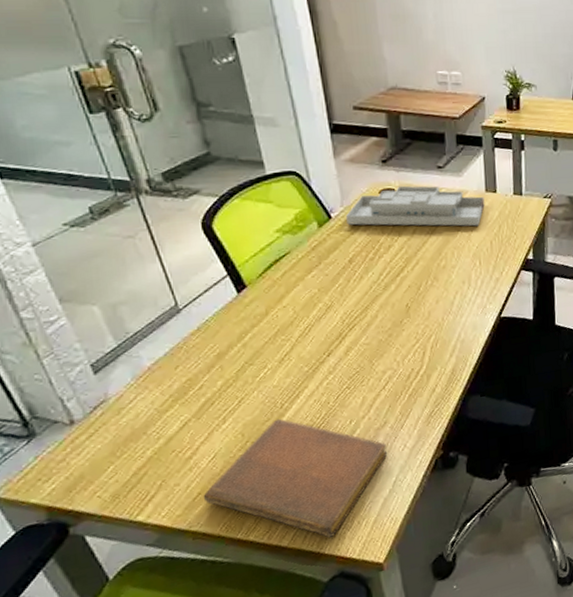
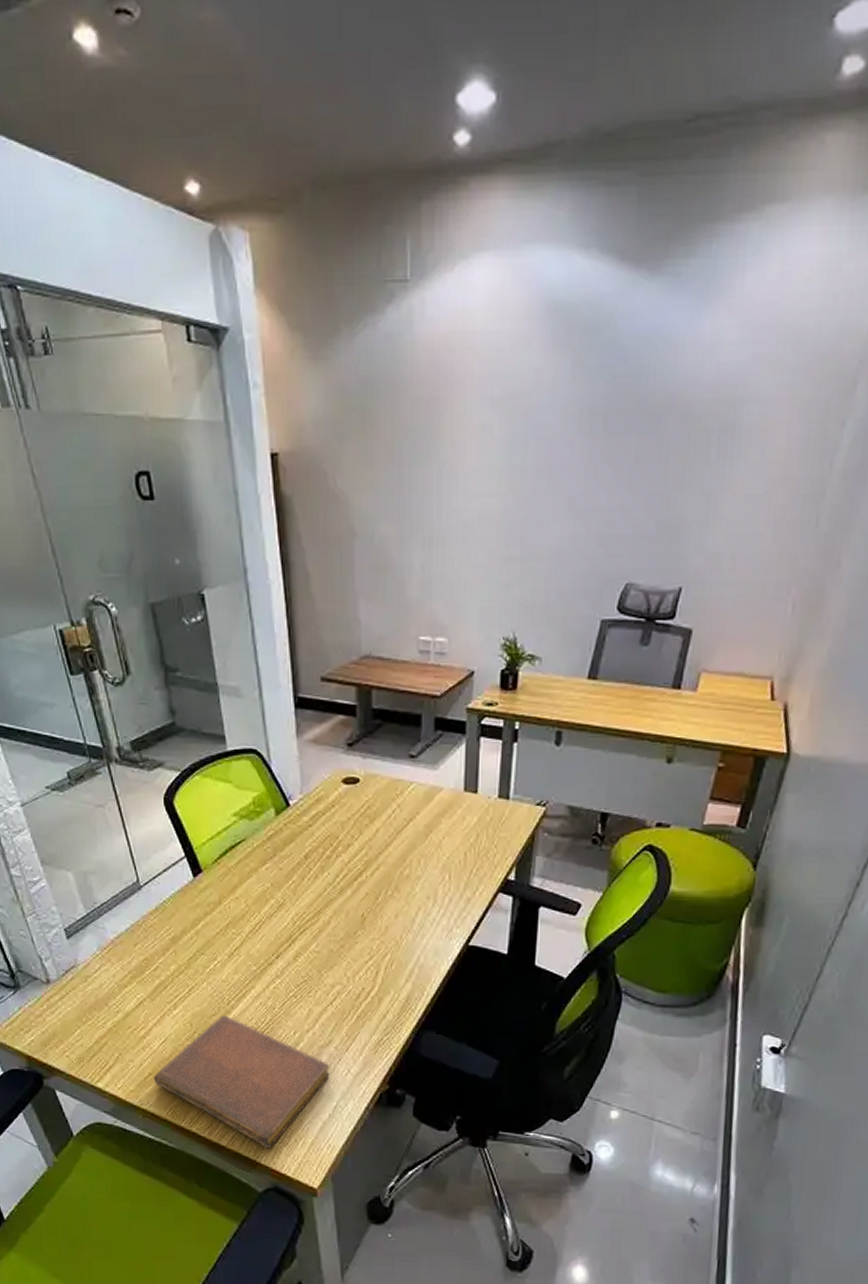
desk organizer: present [346,185,485,226] -> none [305,775,462,832]

